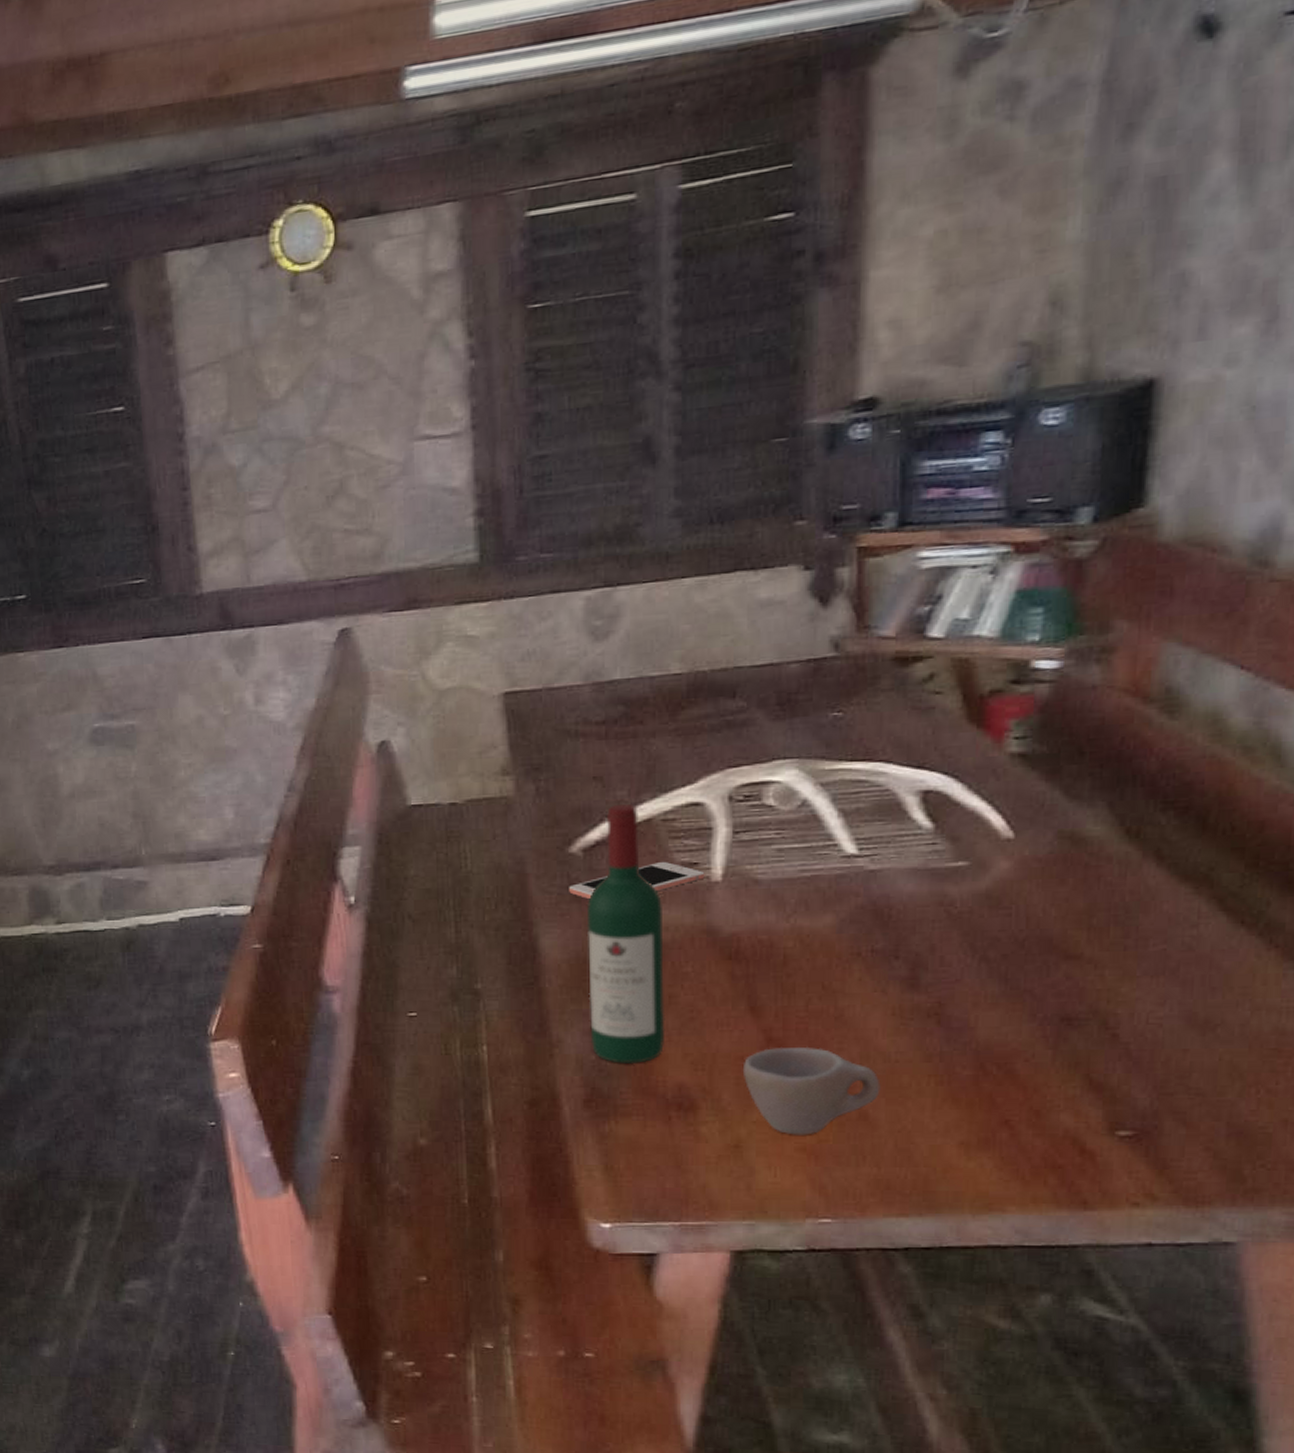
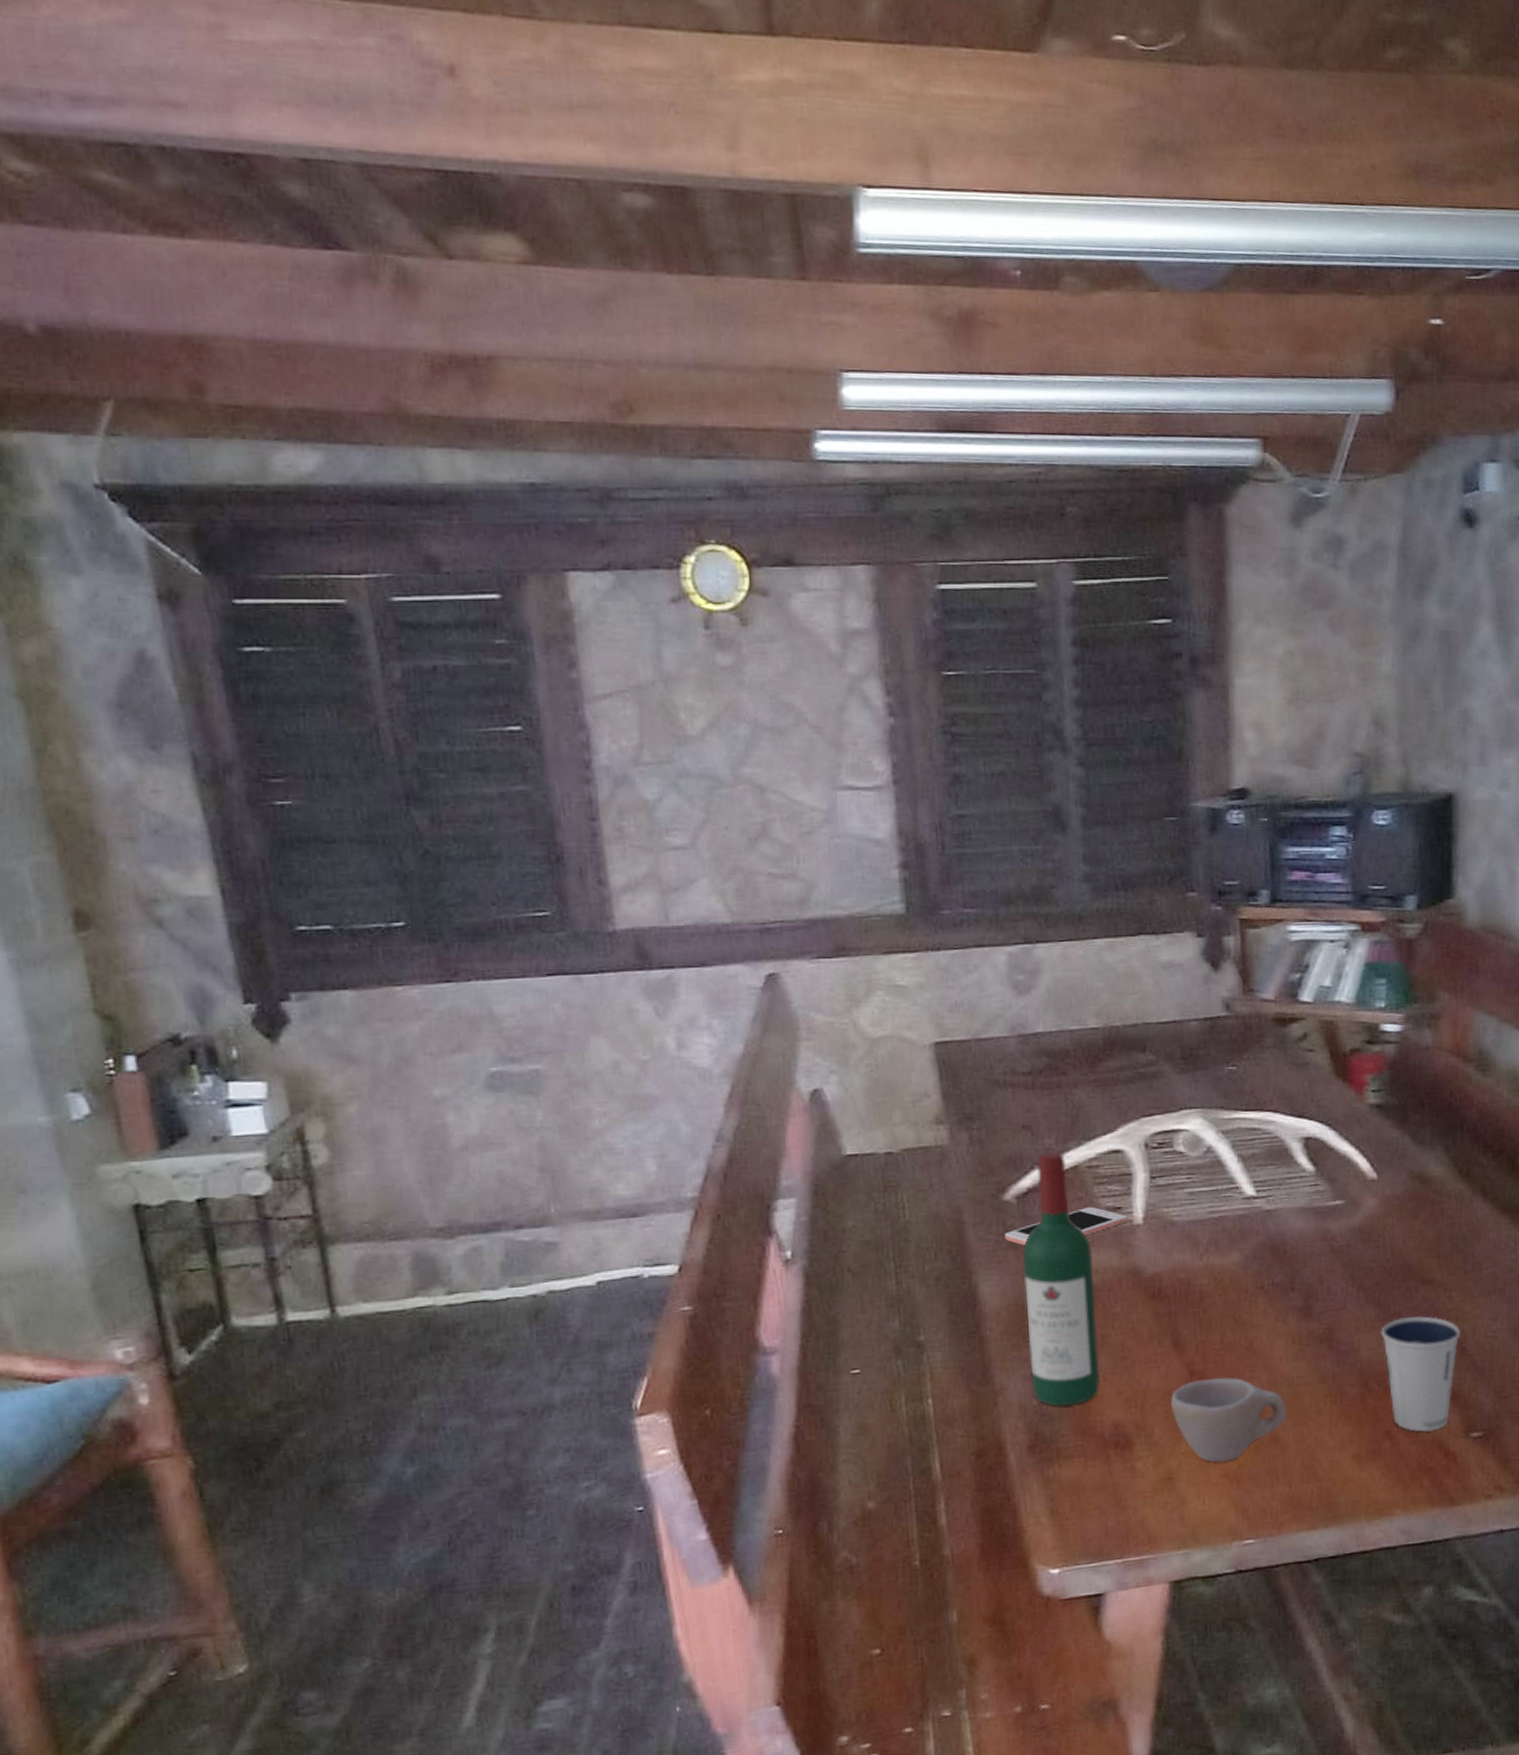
dixie cup: none [1005,994,1113,1125] -> present [1381,1315,1461,1432]

